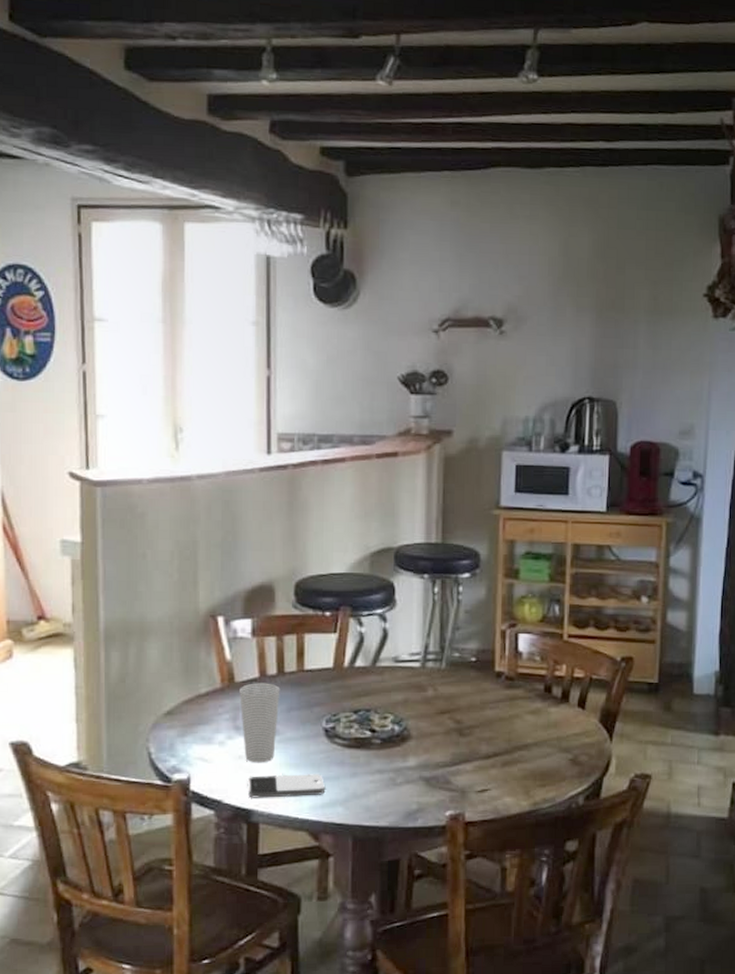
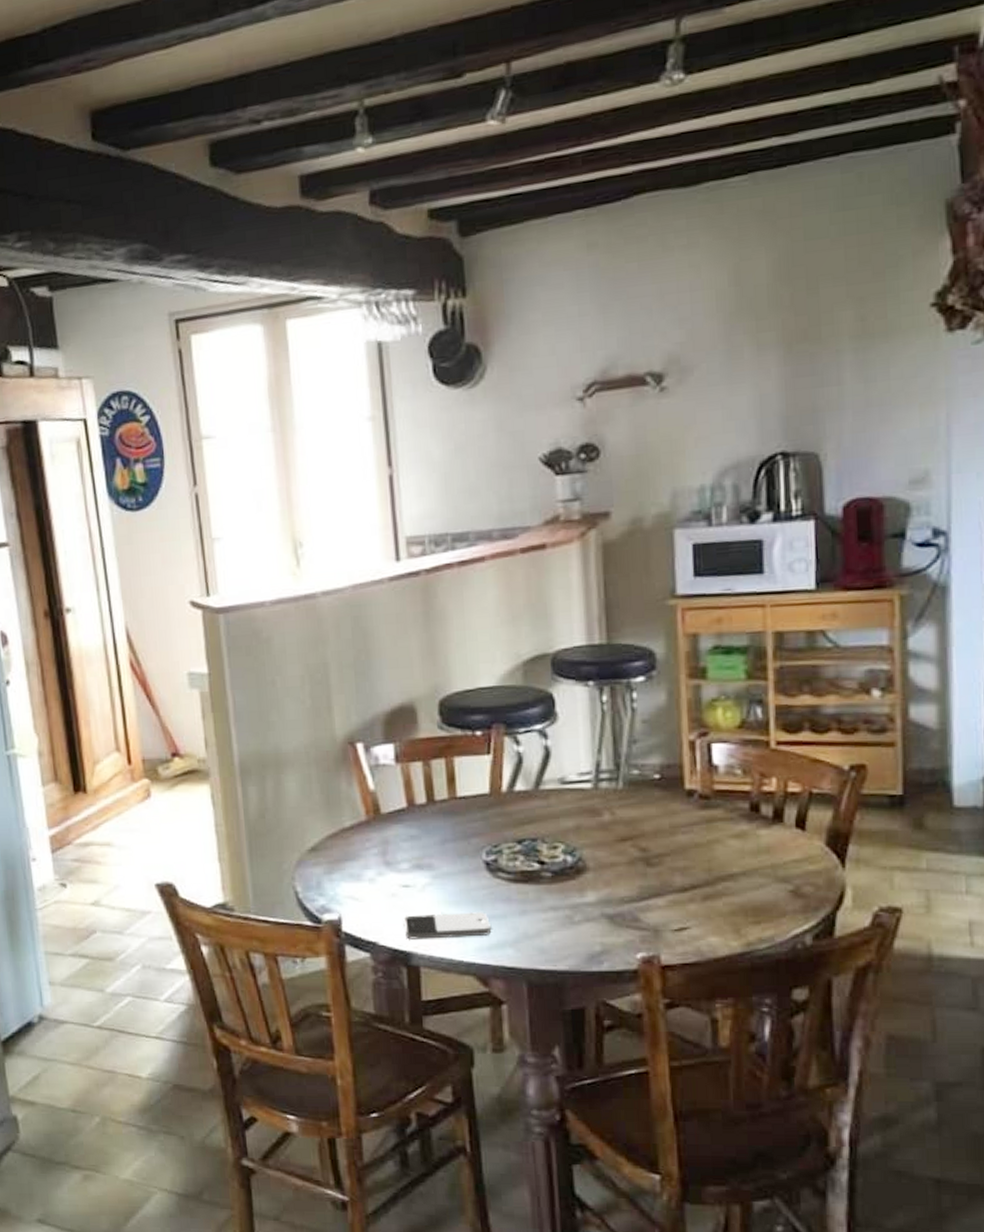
cup: present [239,683,280,763] -> none [387,813,432,901]

